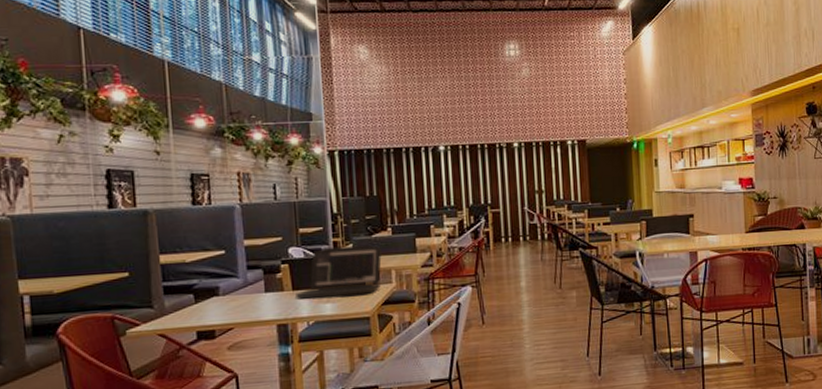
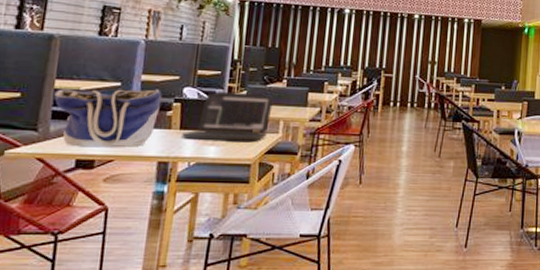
tote bag: none [162,253,269,319] -> present [54,89,163,148]

